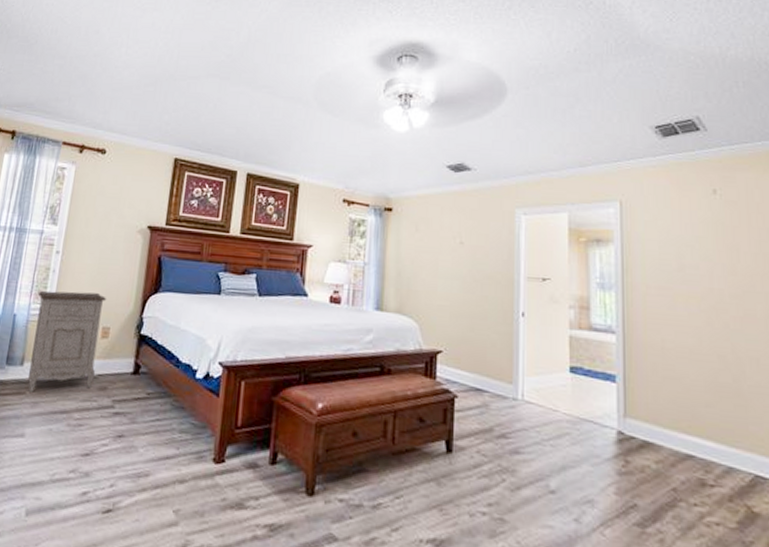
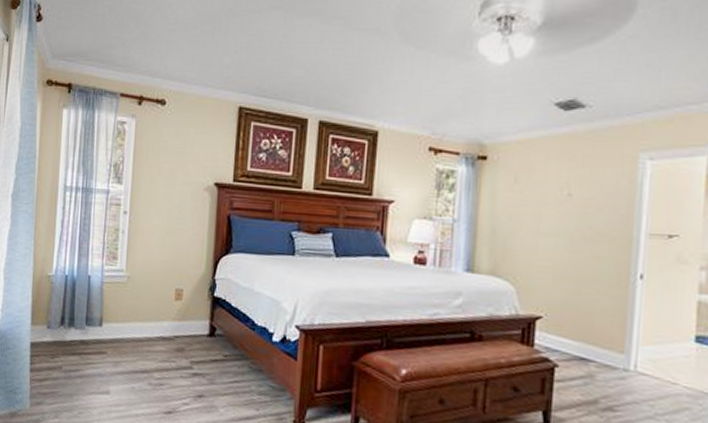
nightstand: present [27,291,107,392] -> none [107,252,178,352]

